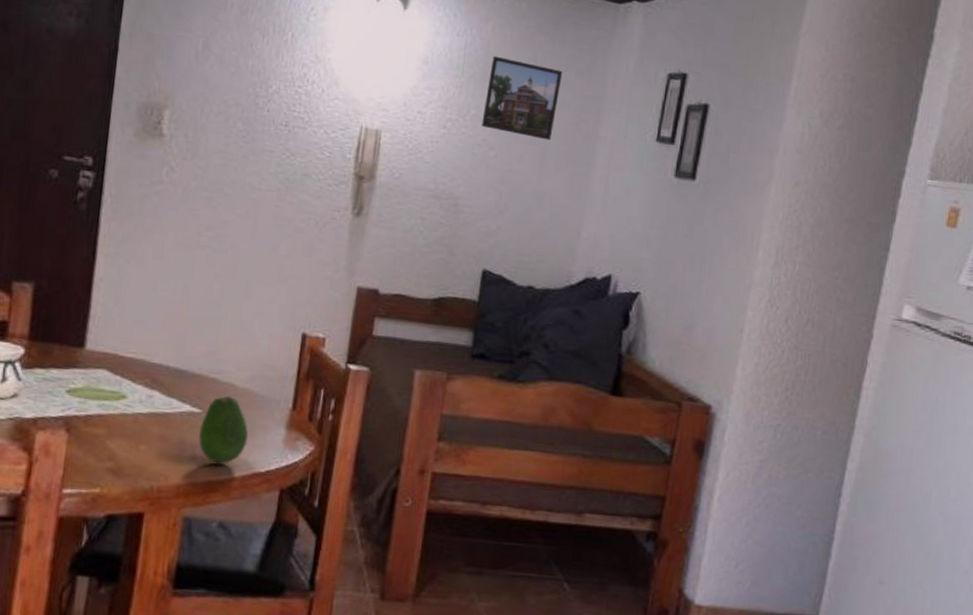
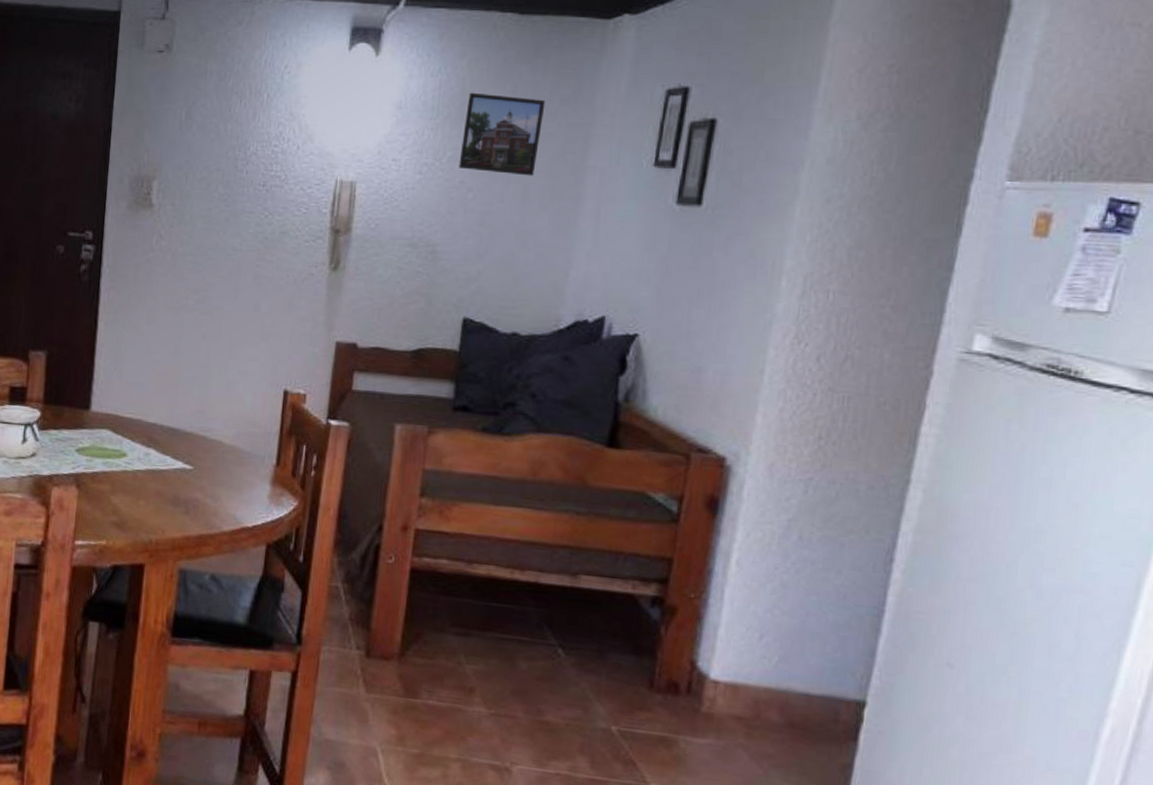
fruit: present [199,396,249,464] -> none [191,452,236,519]

